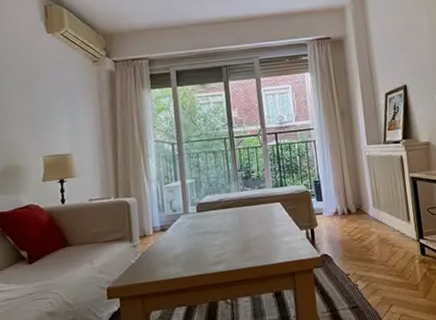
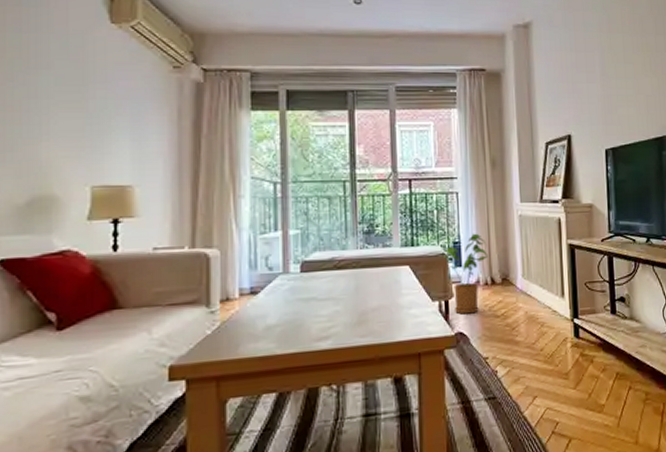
house plant: none [307,173,343,240] -> present [444,233,488,315]

